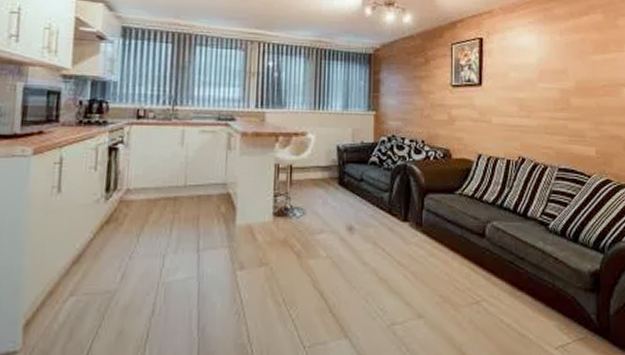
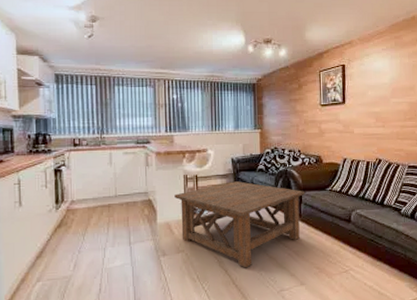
coffee table: none [261,176,428,292] -> present [174,181,305,268]

